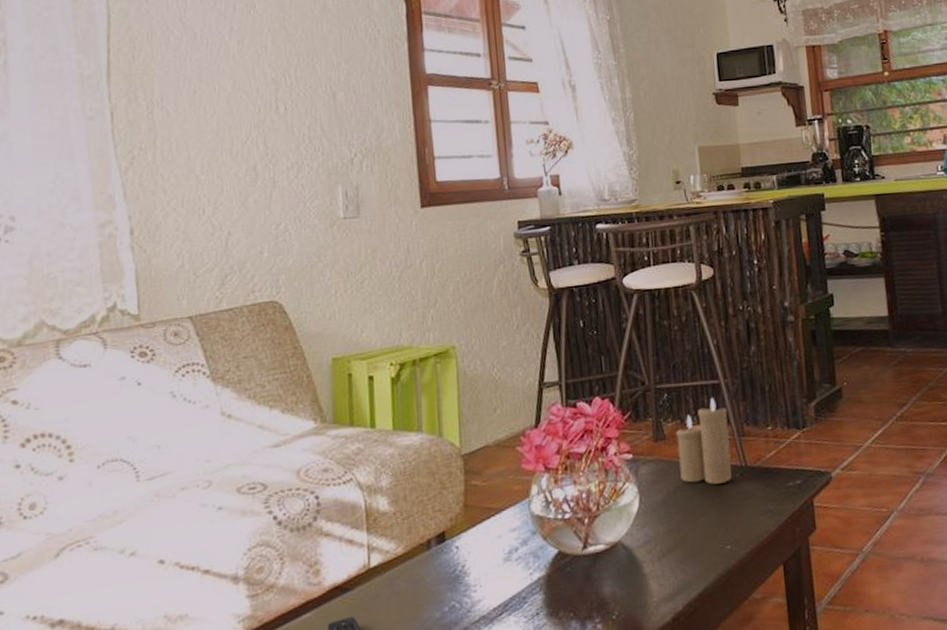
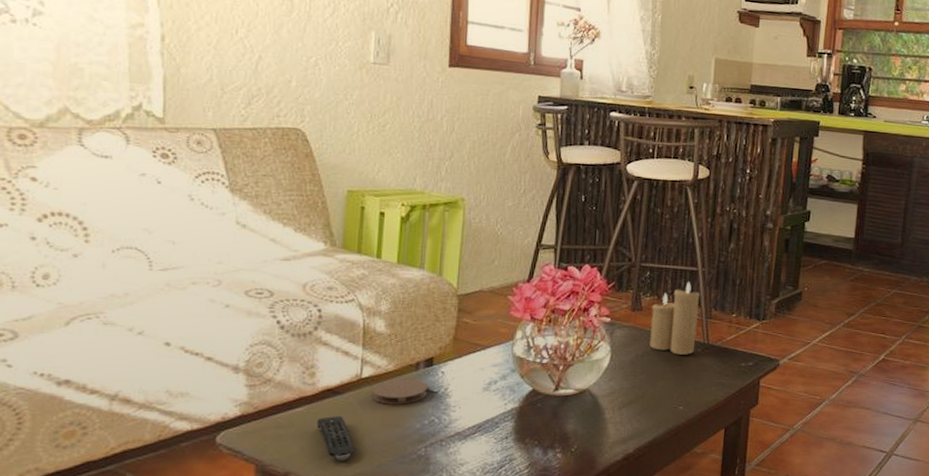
coaster: none [383,560,444,595] -> present [372,378,428,405]

